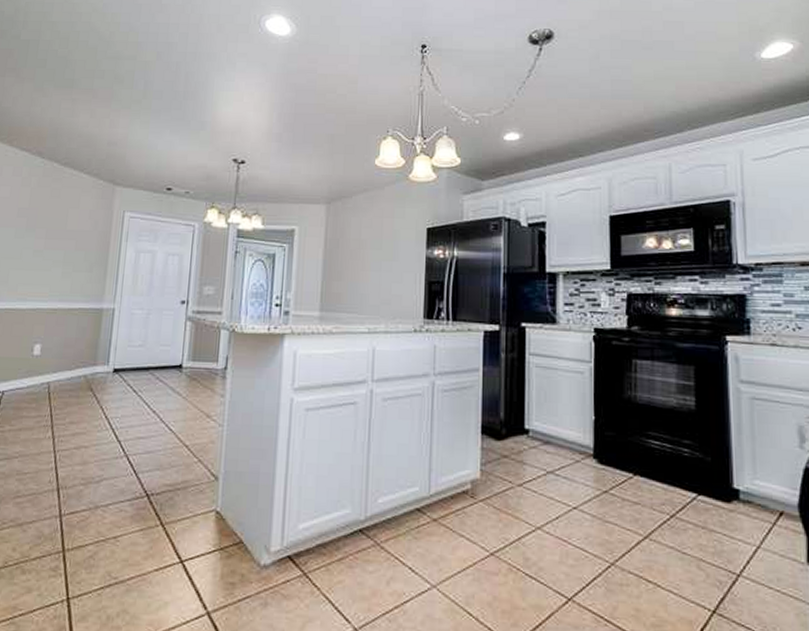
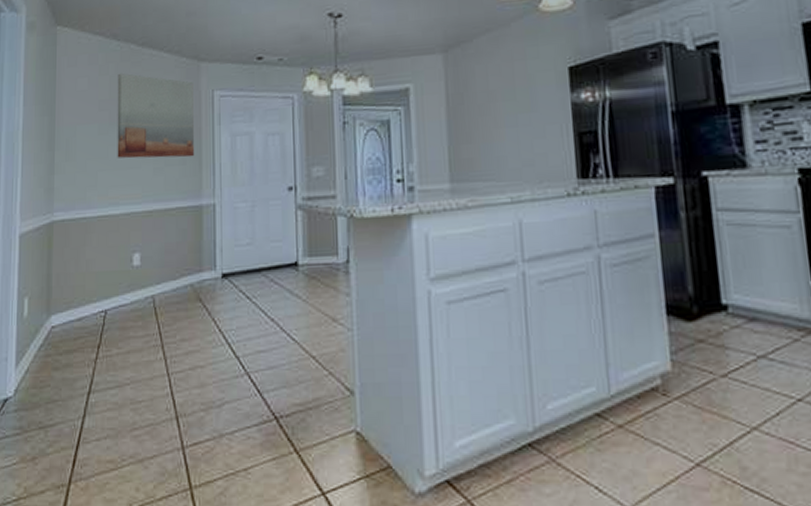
wall art: none [29,186,107,266] -> present [117,73,194,159]

